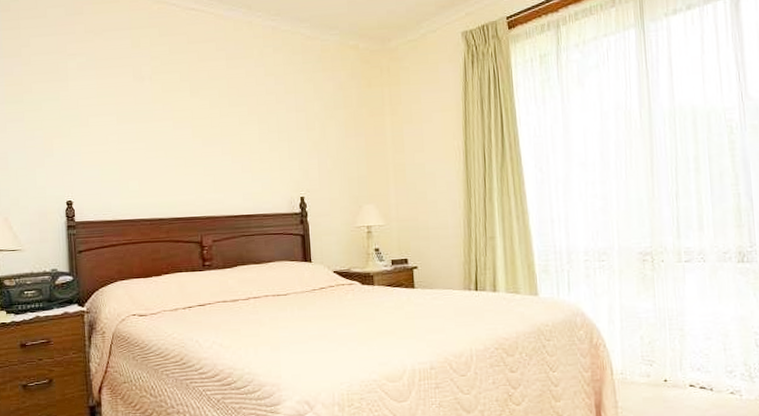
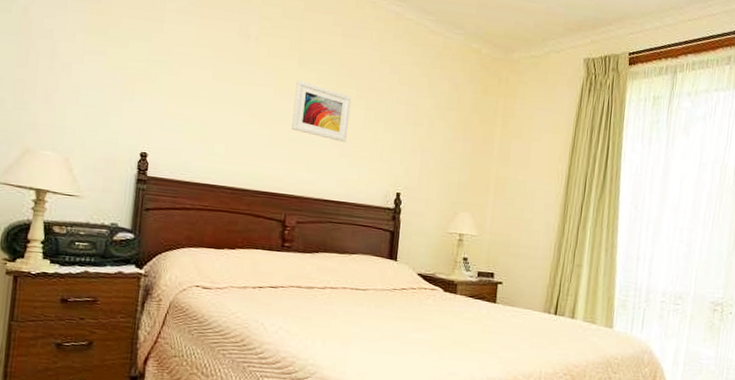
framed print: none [192,108,246,159] -> present [292,80,352,142]

